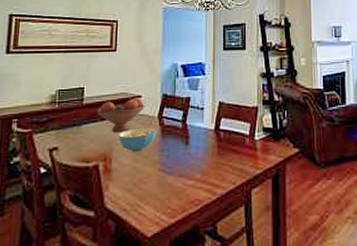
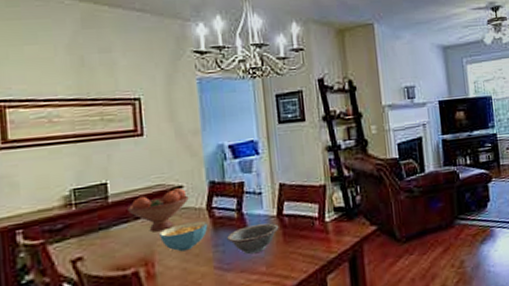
decorative bowl: none [172,135,215,162] -> present [227,223,279,255]

